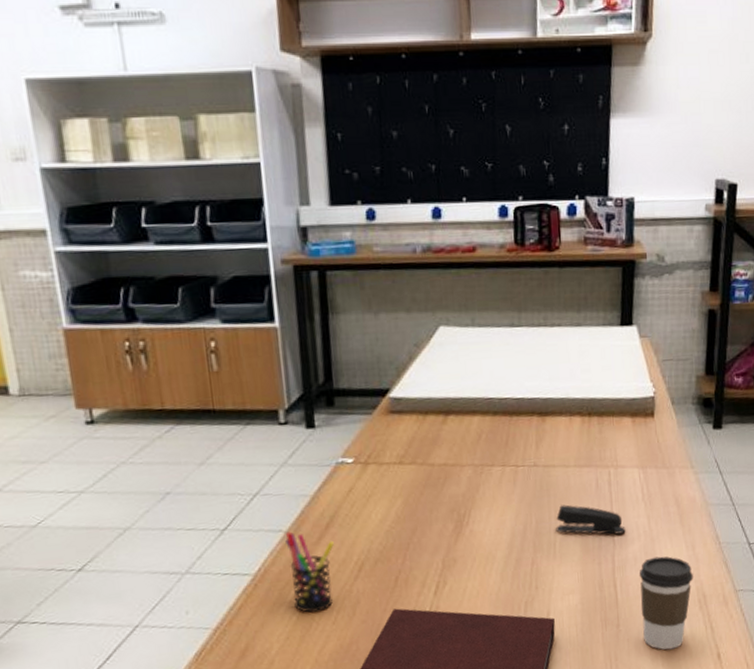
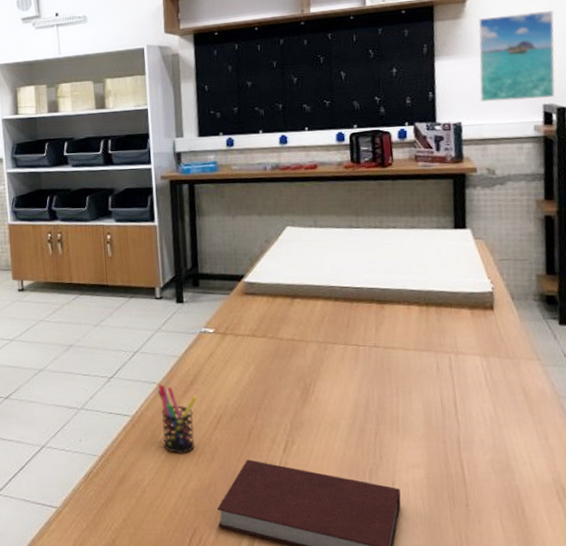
stapler: present [556,504,626,535] -> none [398,384,470,416]
coffee cup: present [639,556,693,650] -> none [487,442,549,538]
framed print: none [654,63,734,174] -> present [477,11,556,102]

